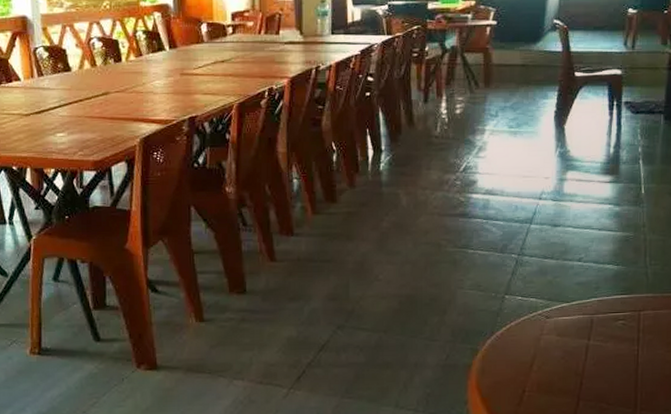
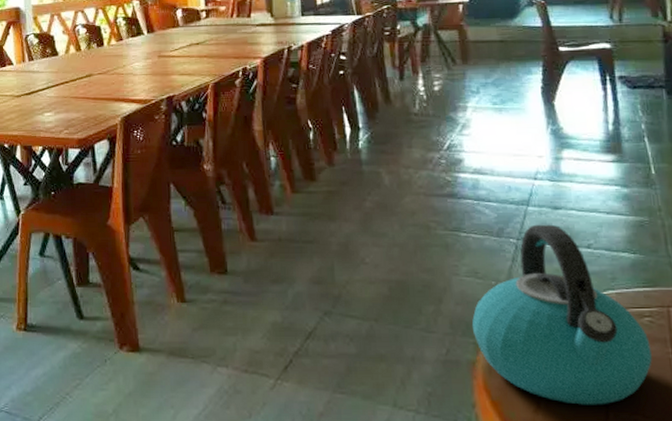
kettle: none [470,240,621,397] -> present [471,224,652,405]

